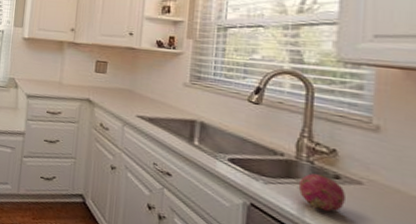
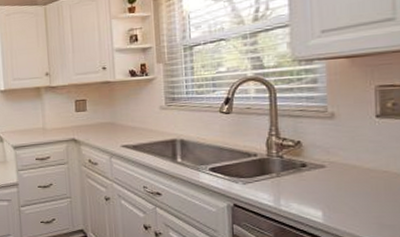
fruit: present [298,173,345,212] -> none [272,165,312,198]

